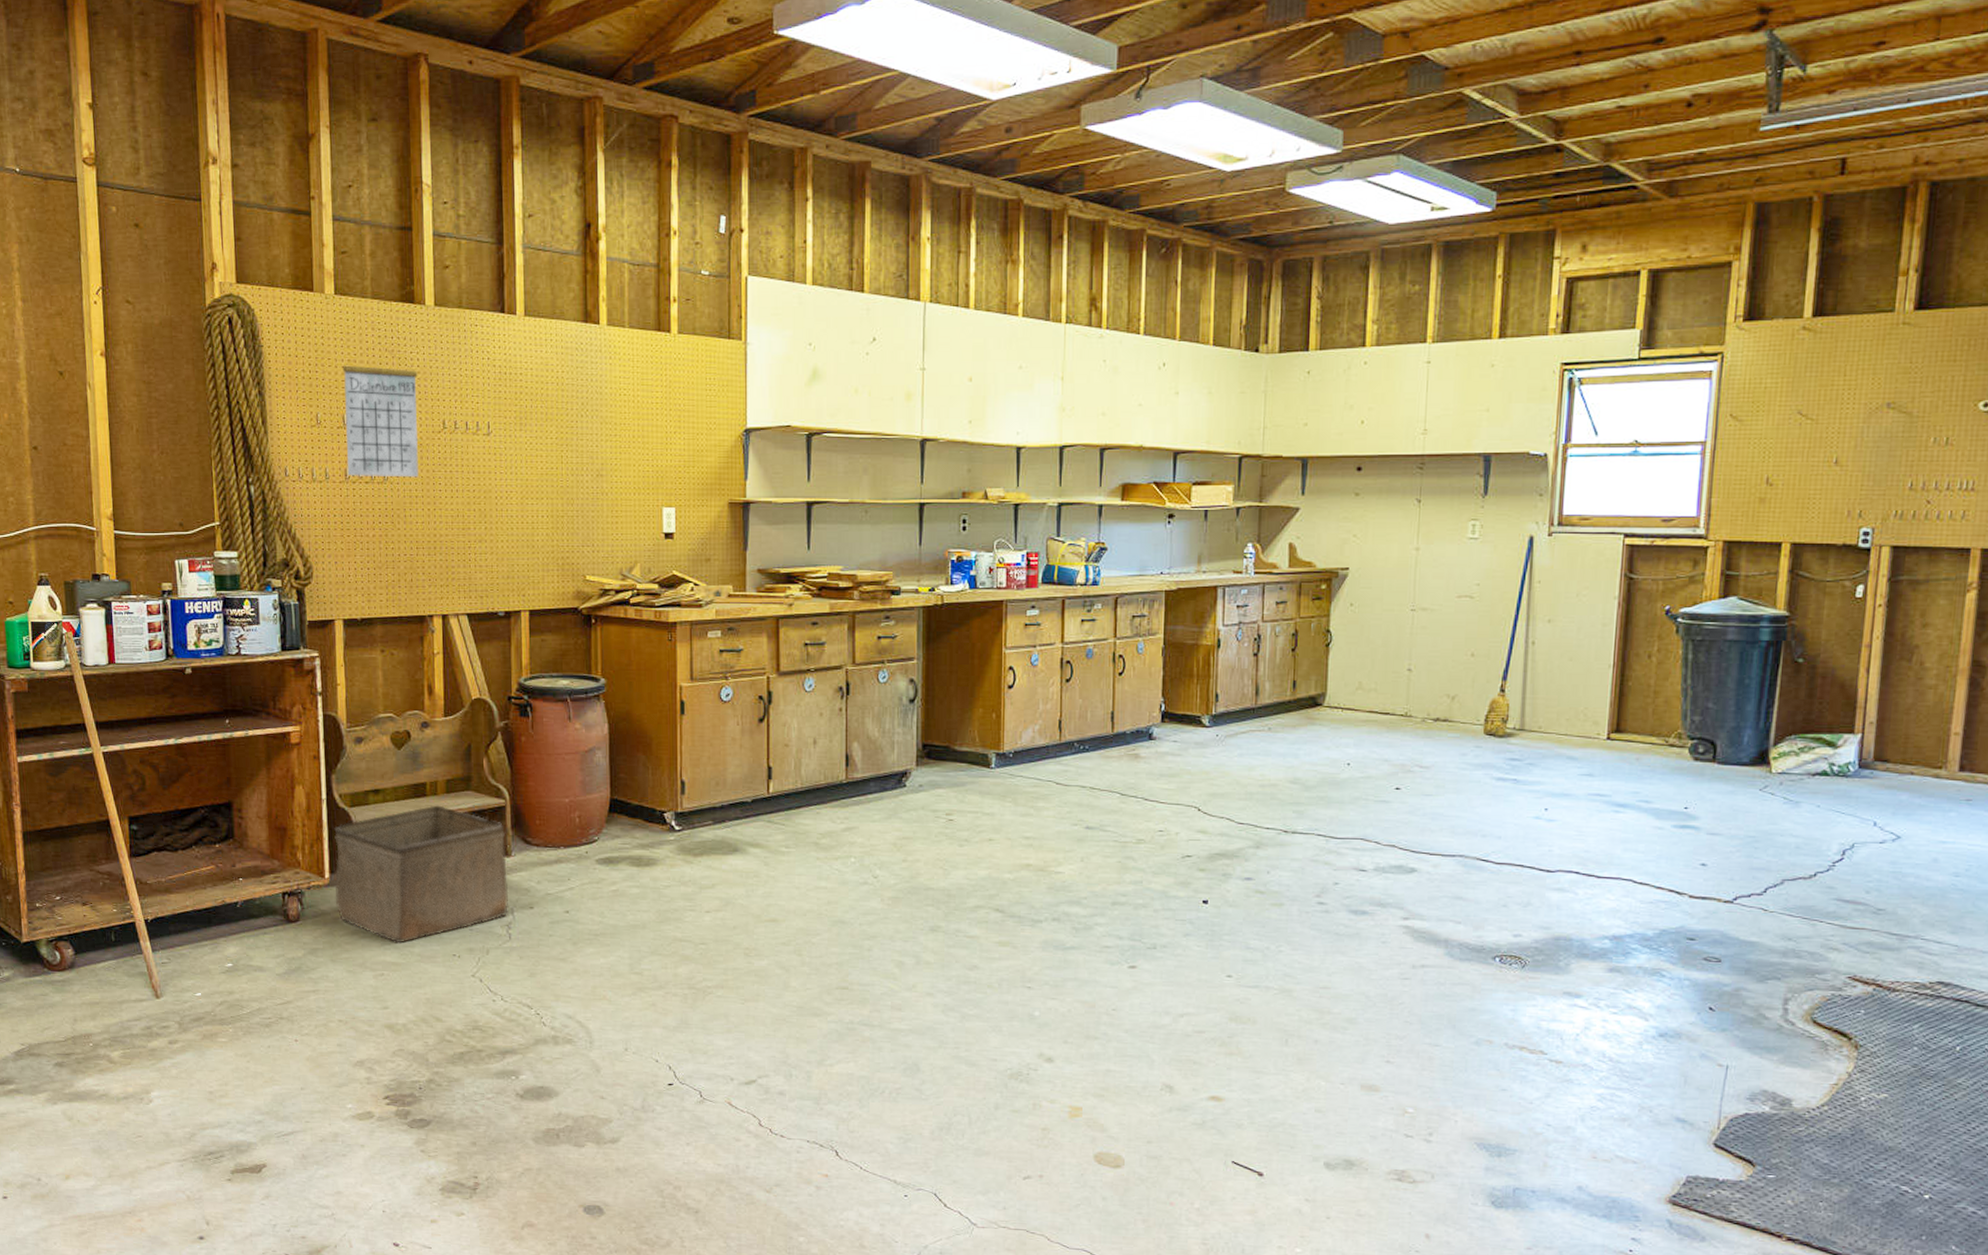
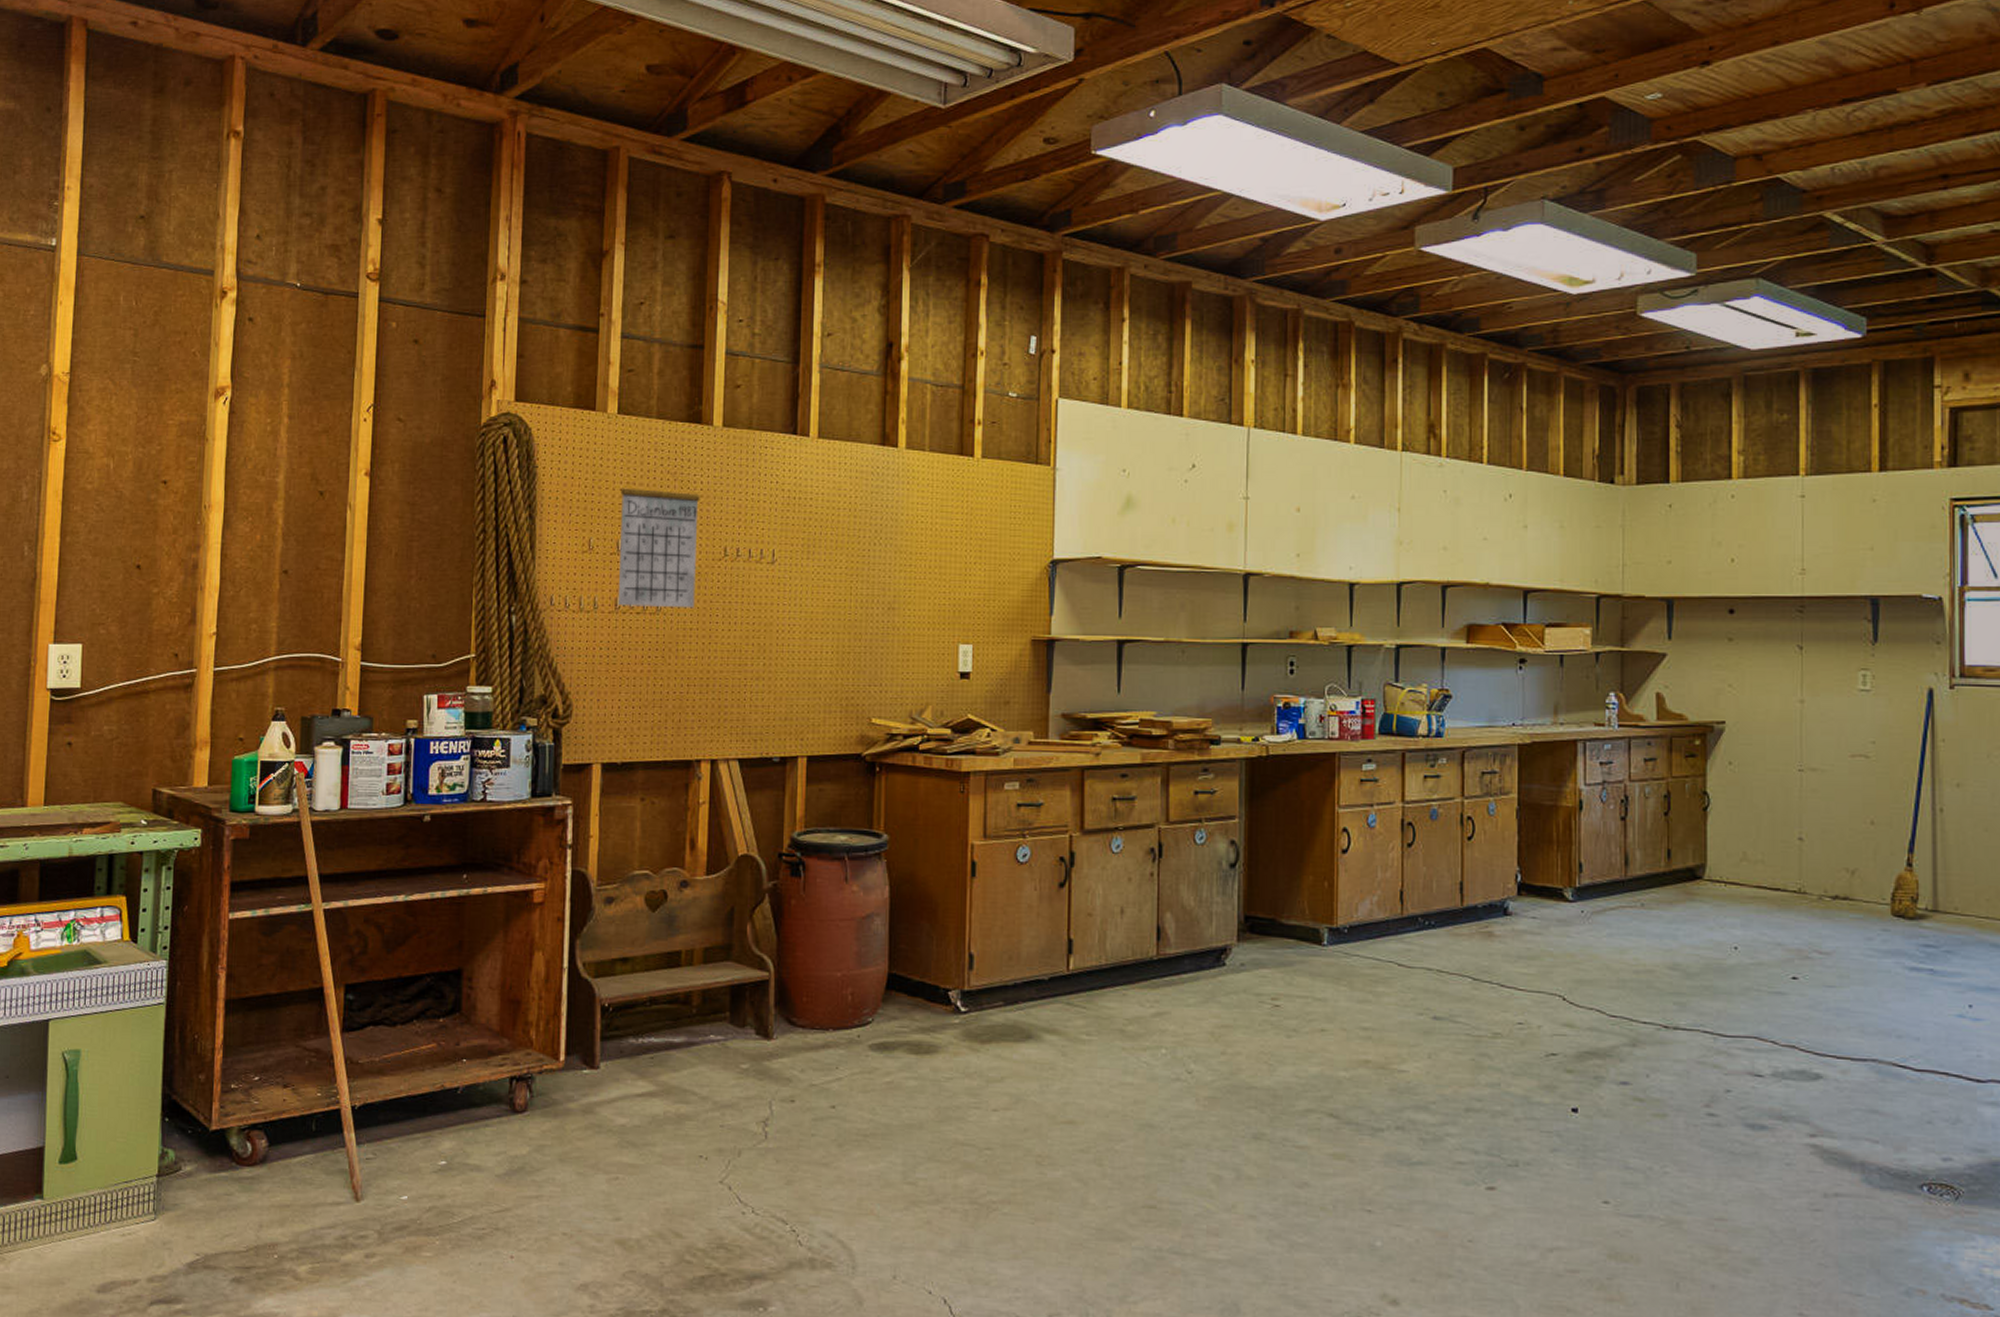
storage bin: present [334,805,509,944] -> none [569,977,768,1141]

